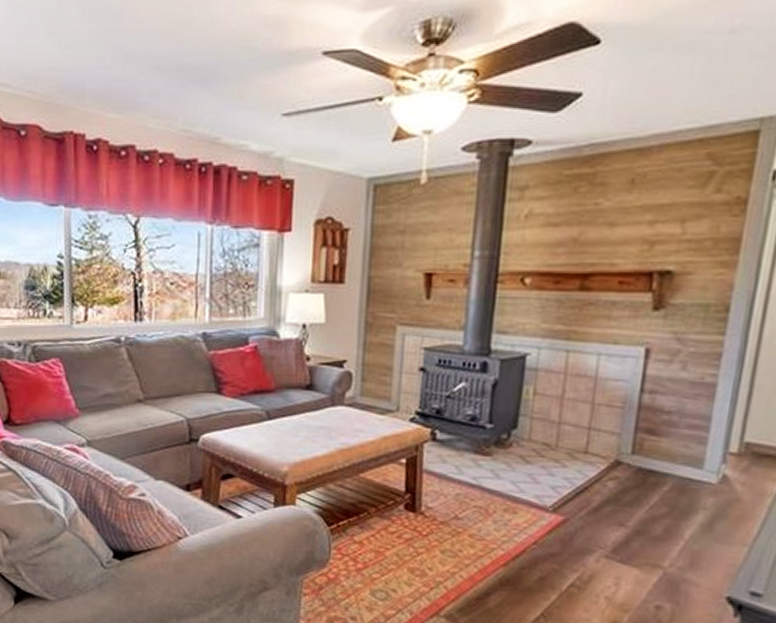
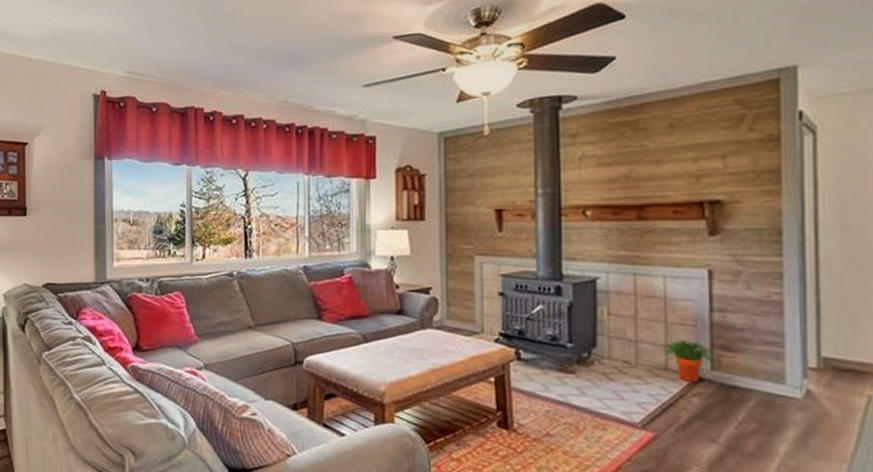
potted plant: none [584,421,643,466] -> present [662,339,720,382]

